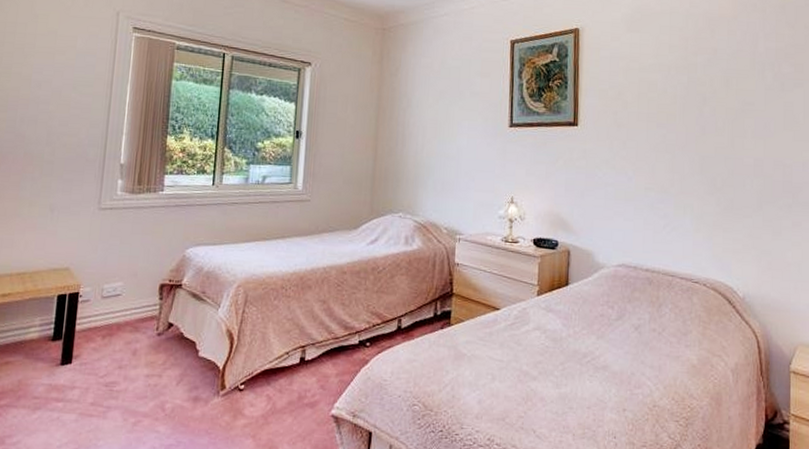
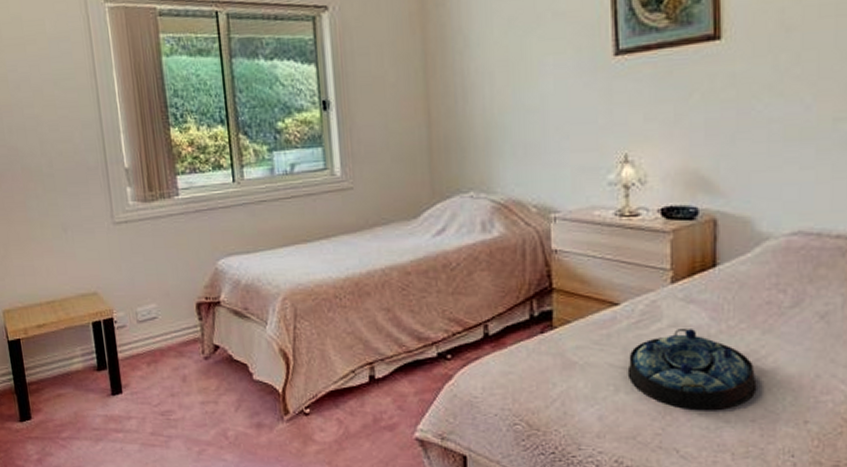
serving tray: none [502,332,592,398] -> present [627,329,757,410]

